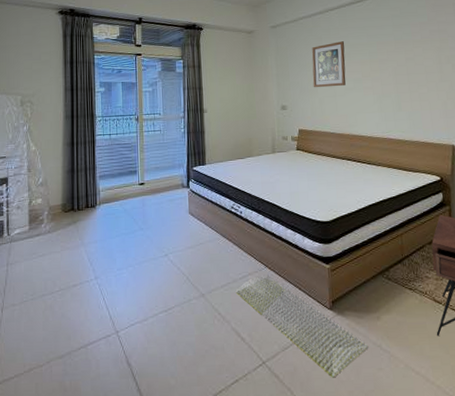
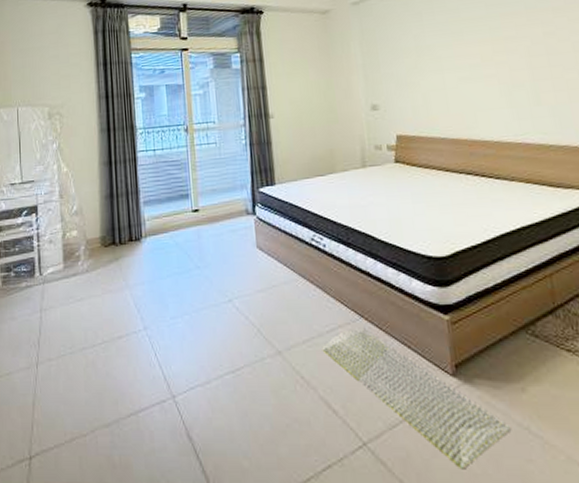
wall art: present [312,41,346,88] -> none [409,16,459,80]

